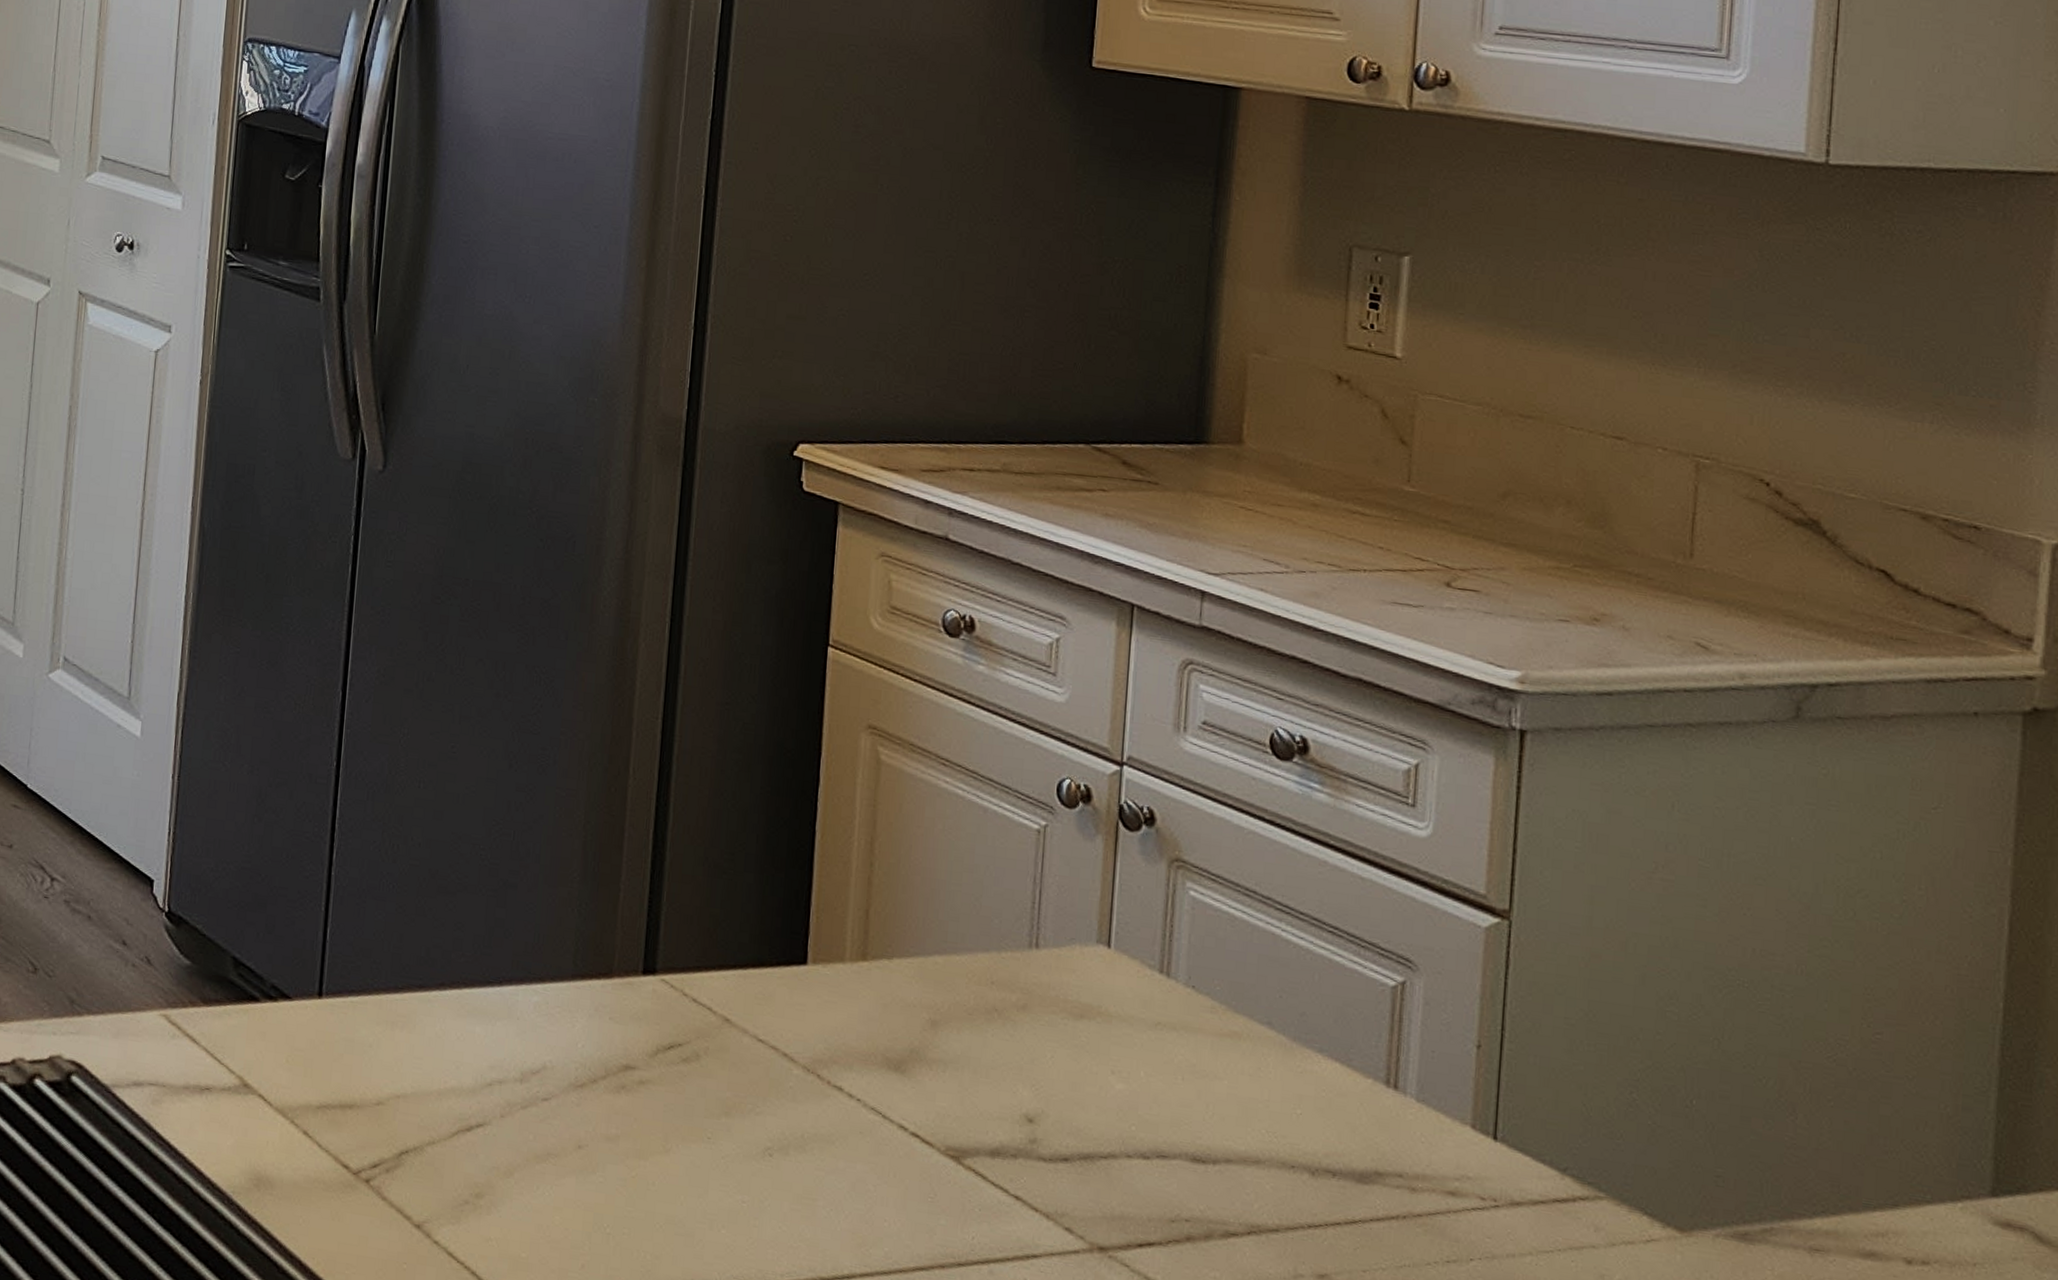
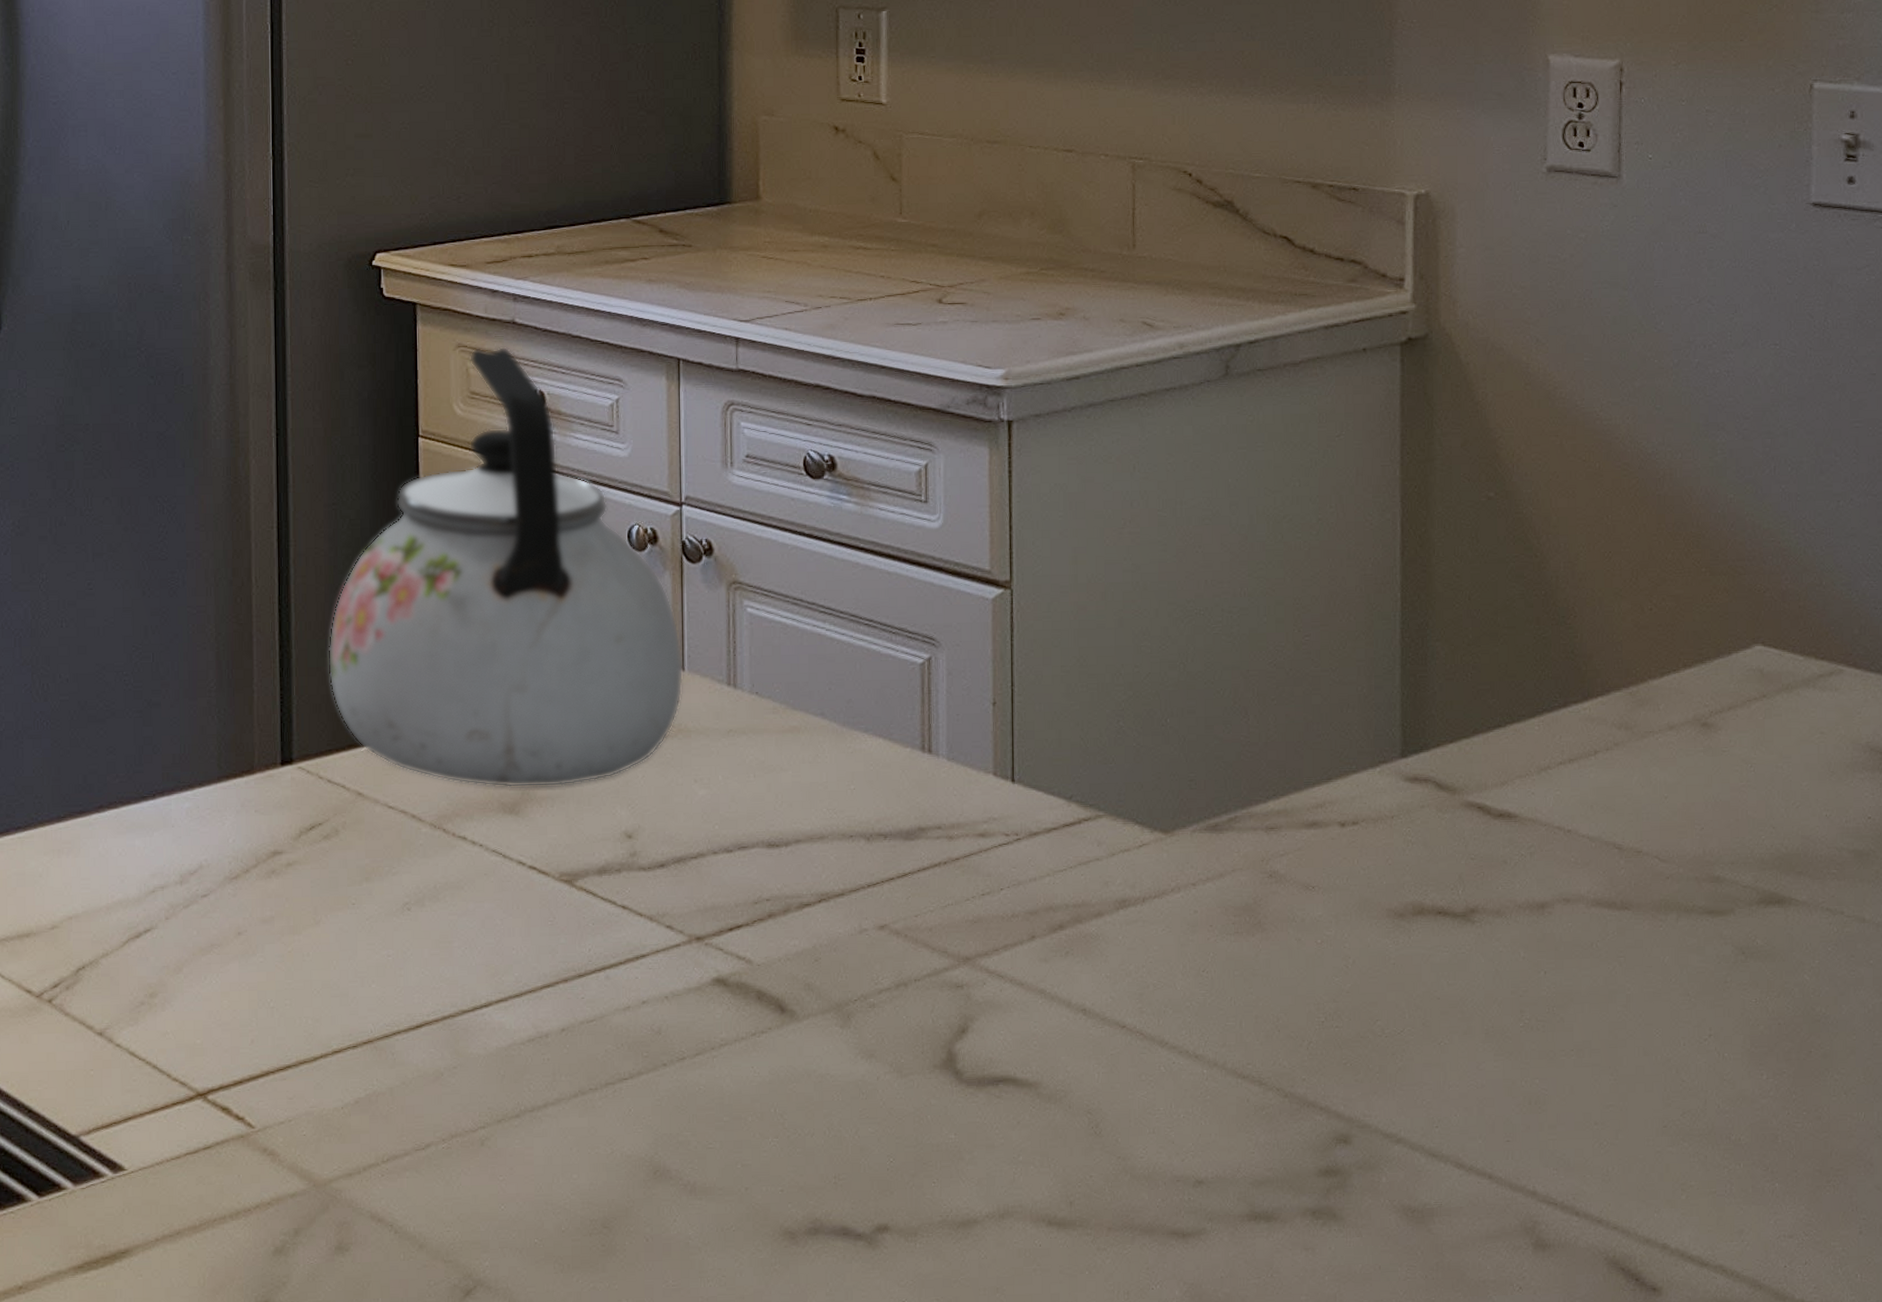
kettle: none [704,559,1110,1053] -> present [328,346,684,788]

